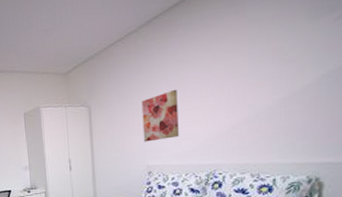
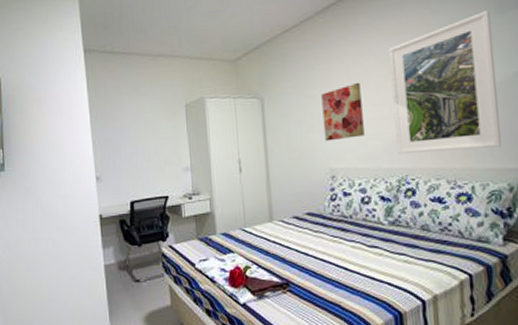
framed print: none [205,16,305,153] -> present [389,10,501,155]

